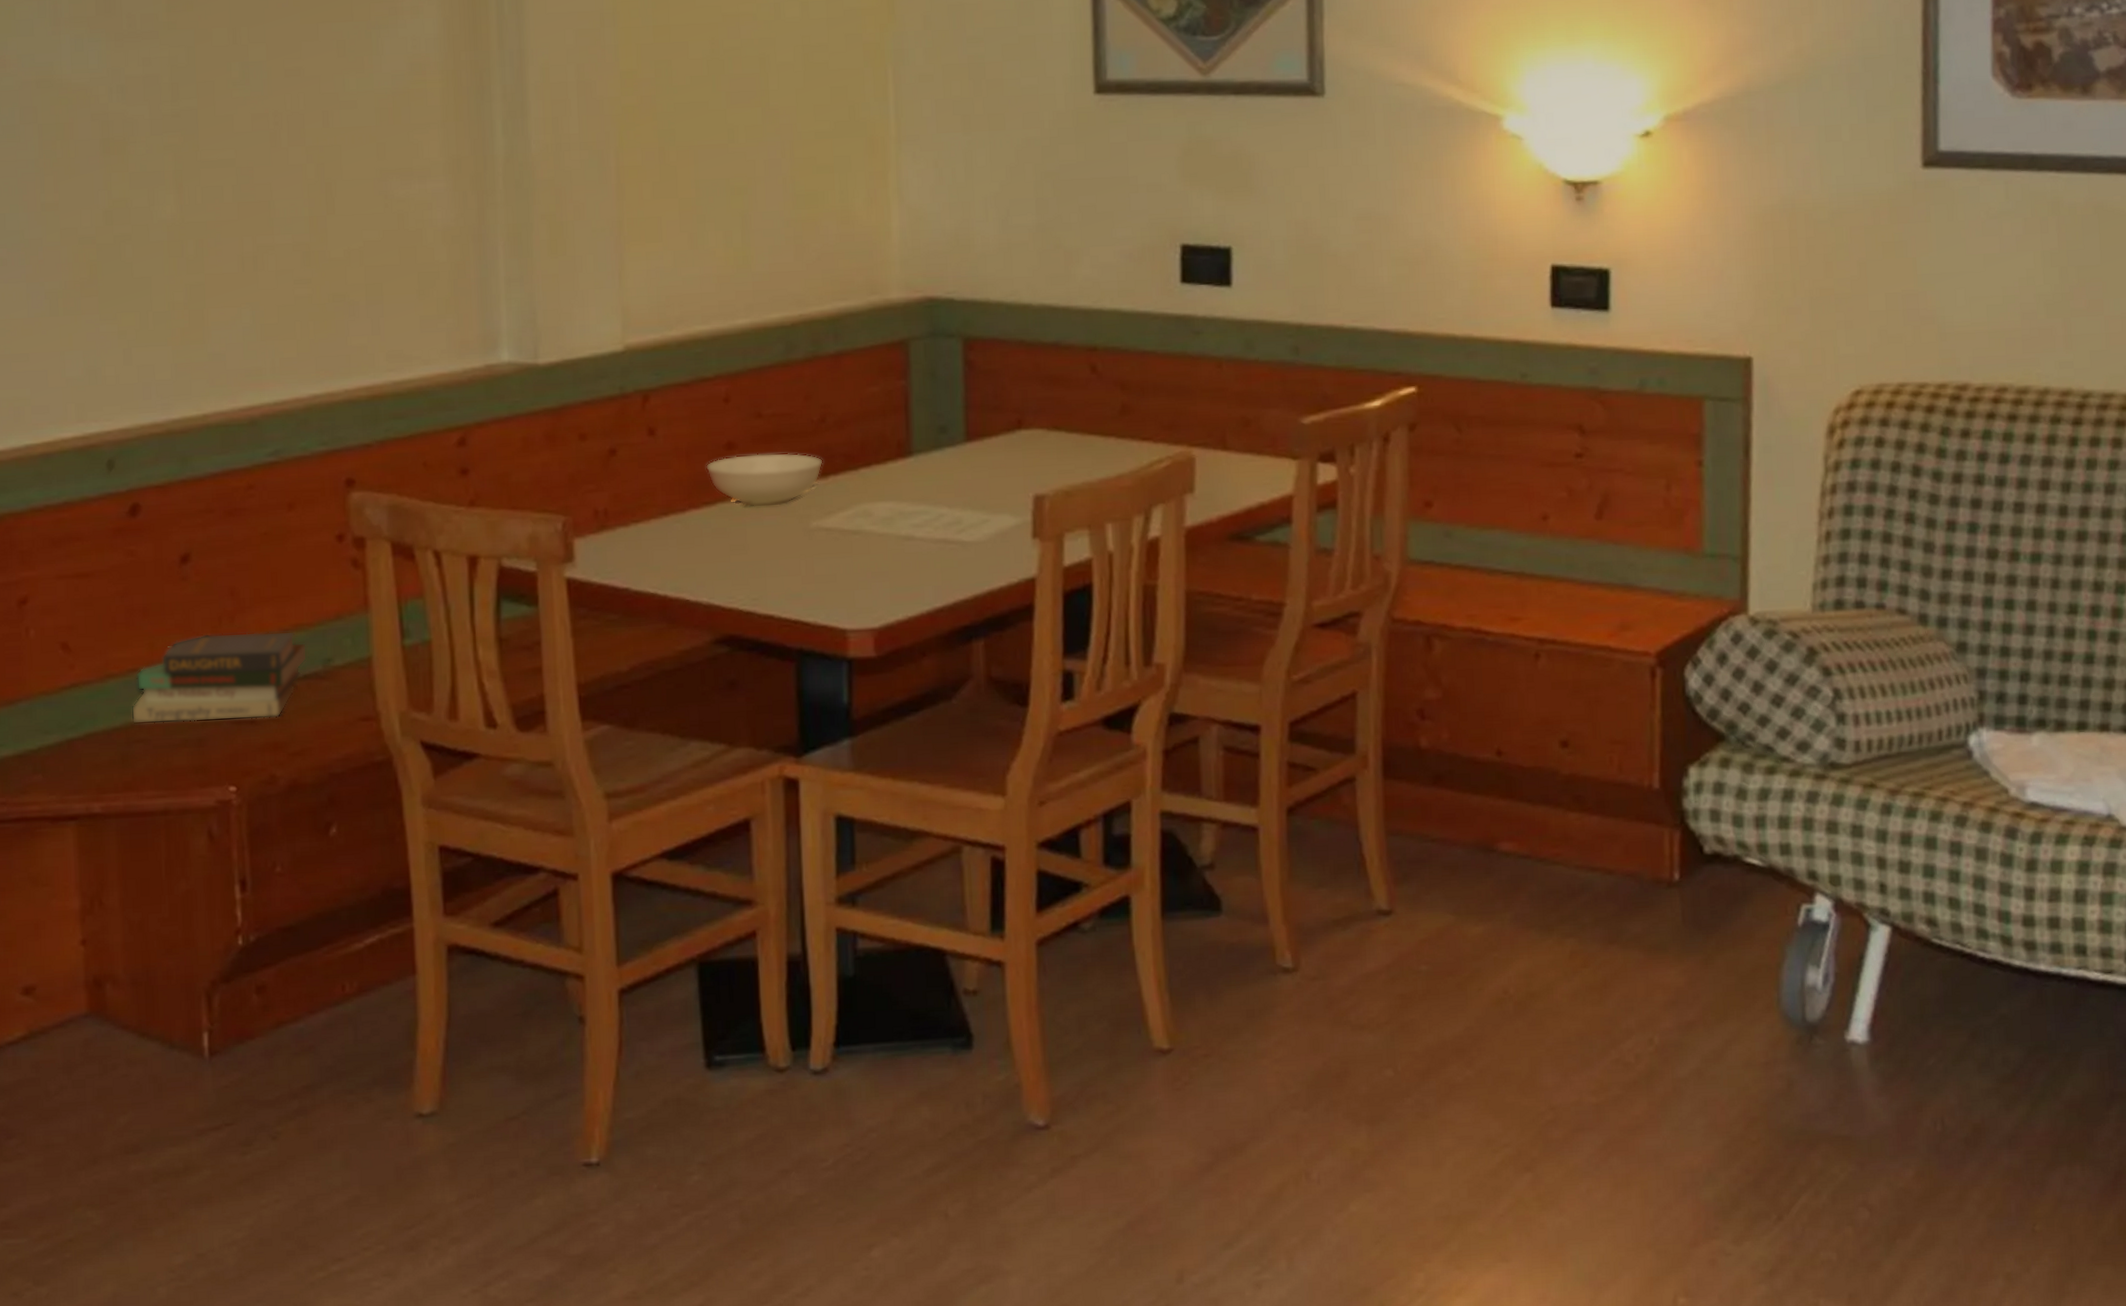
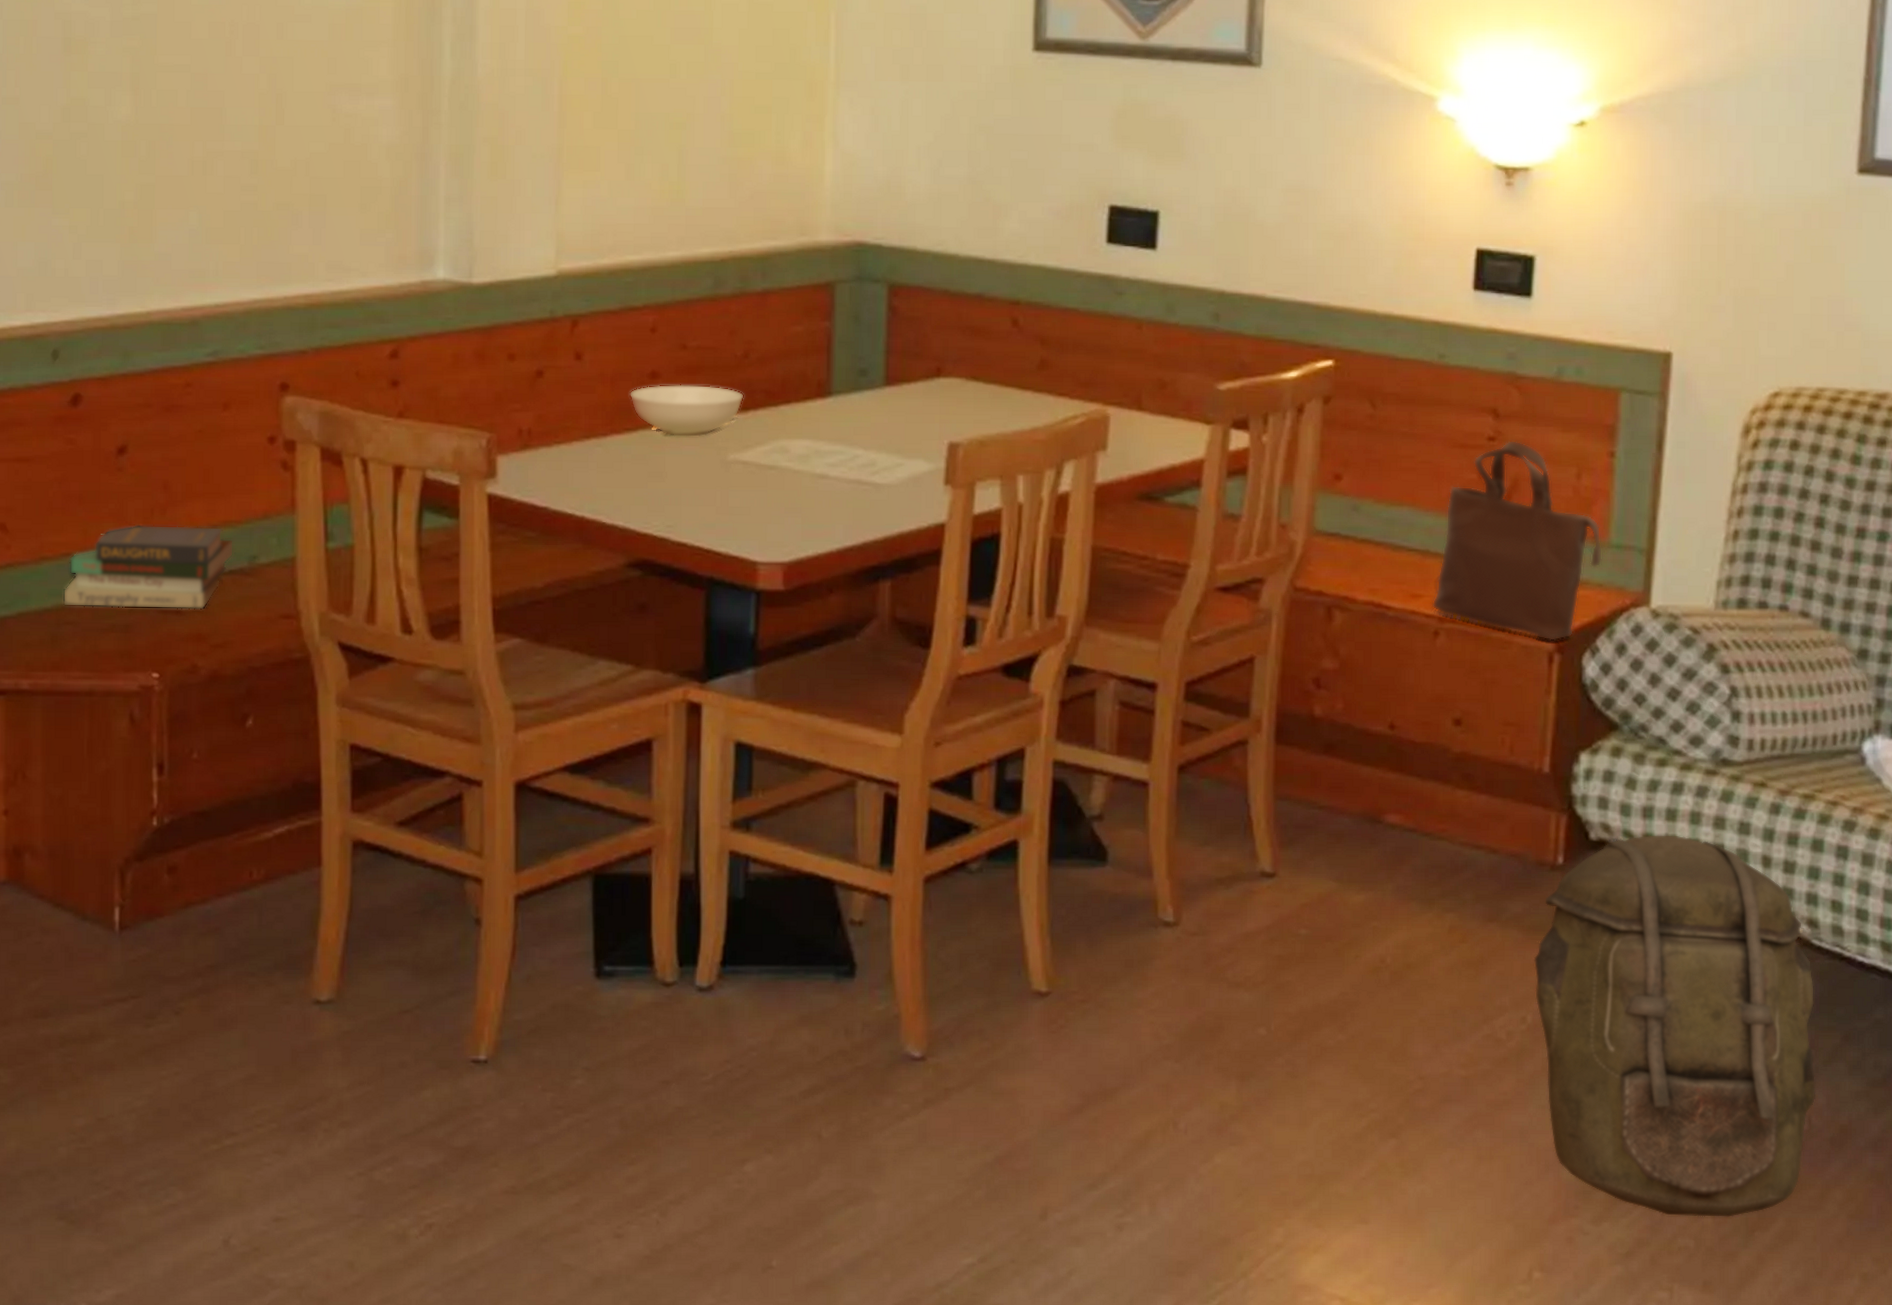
tote bag: none [1531,455,1698,655] -> present [1432,440,1603,641]
backpack: none [1656,842,1947,1229] -> present [1533,835,1815,1217]

